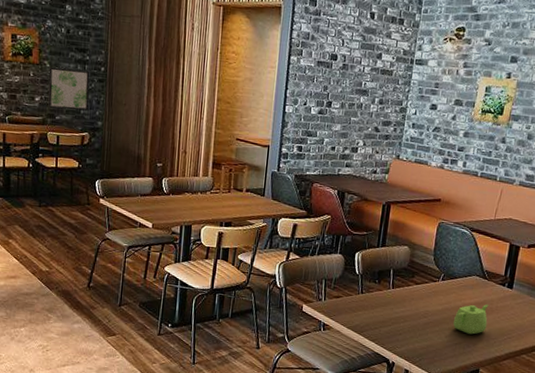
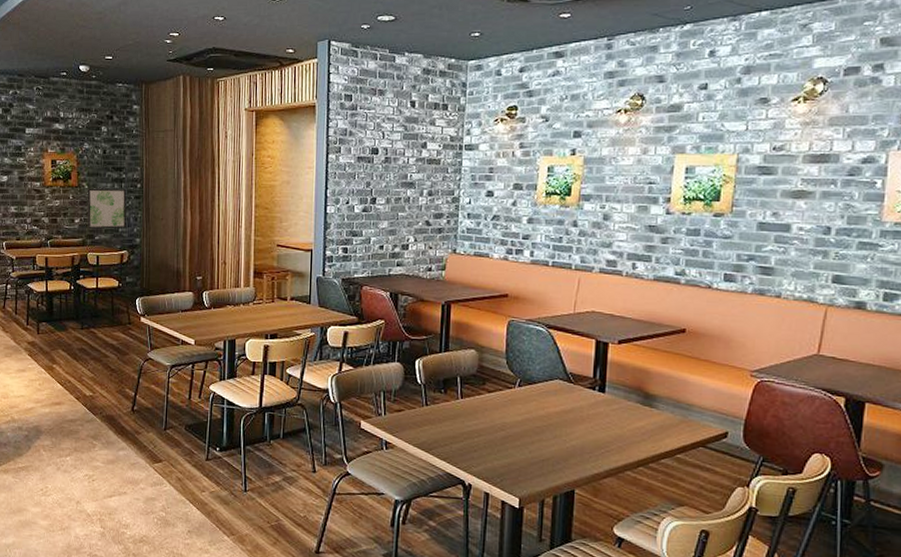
teapot: present [453,304,489,335] -> none [537,412,579,449]

